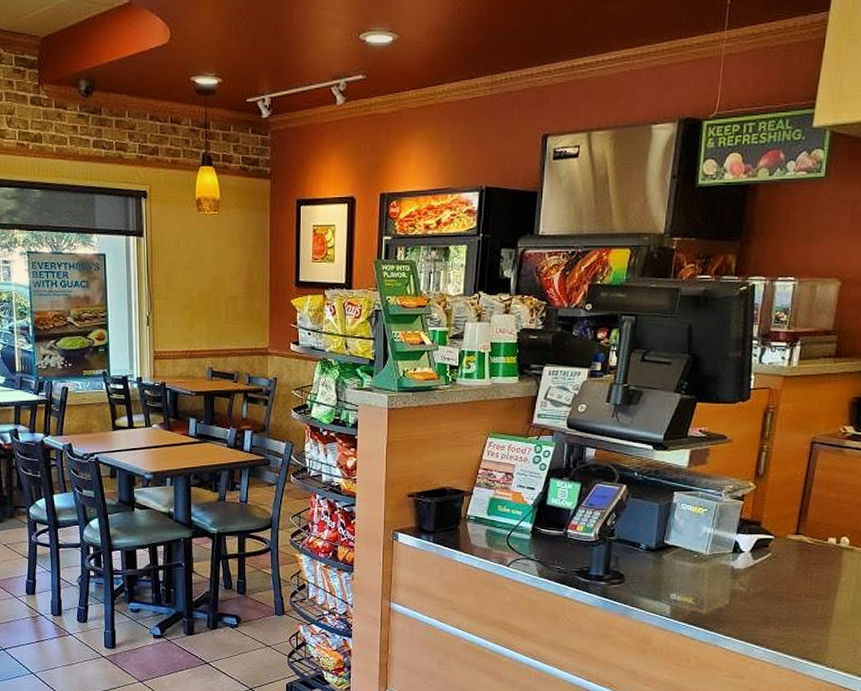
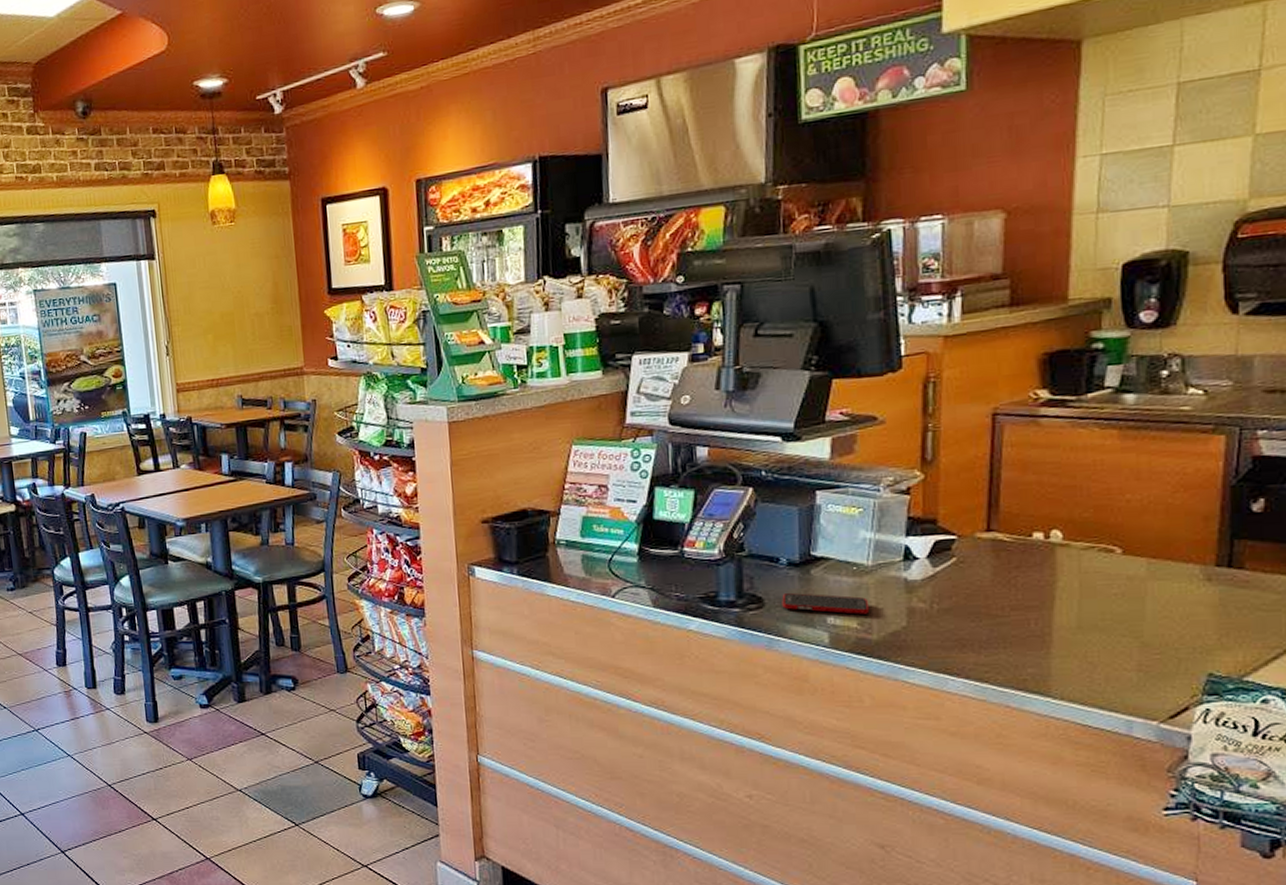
cell phone: none [638,572,703,593] -> present [782,592,870,615]

